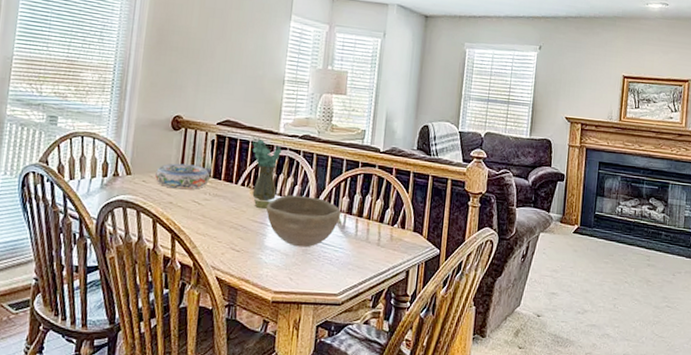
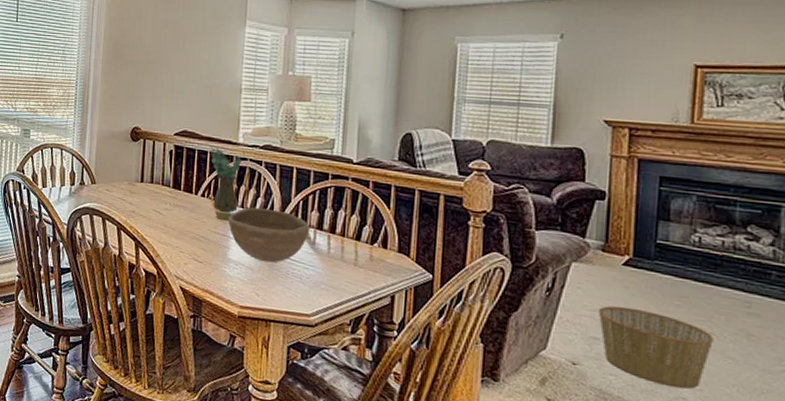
bowl: present [154,163,211,190] -> none [117,173,170,199]
basket: none [556,266,627,327] -> present [598,306,714,389]

